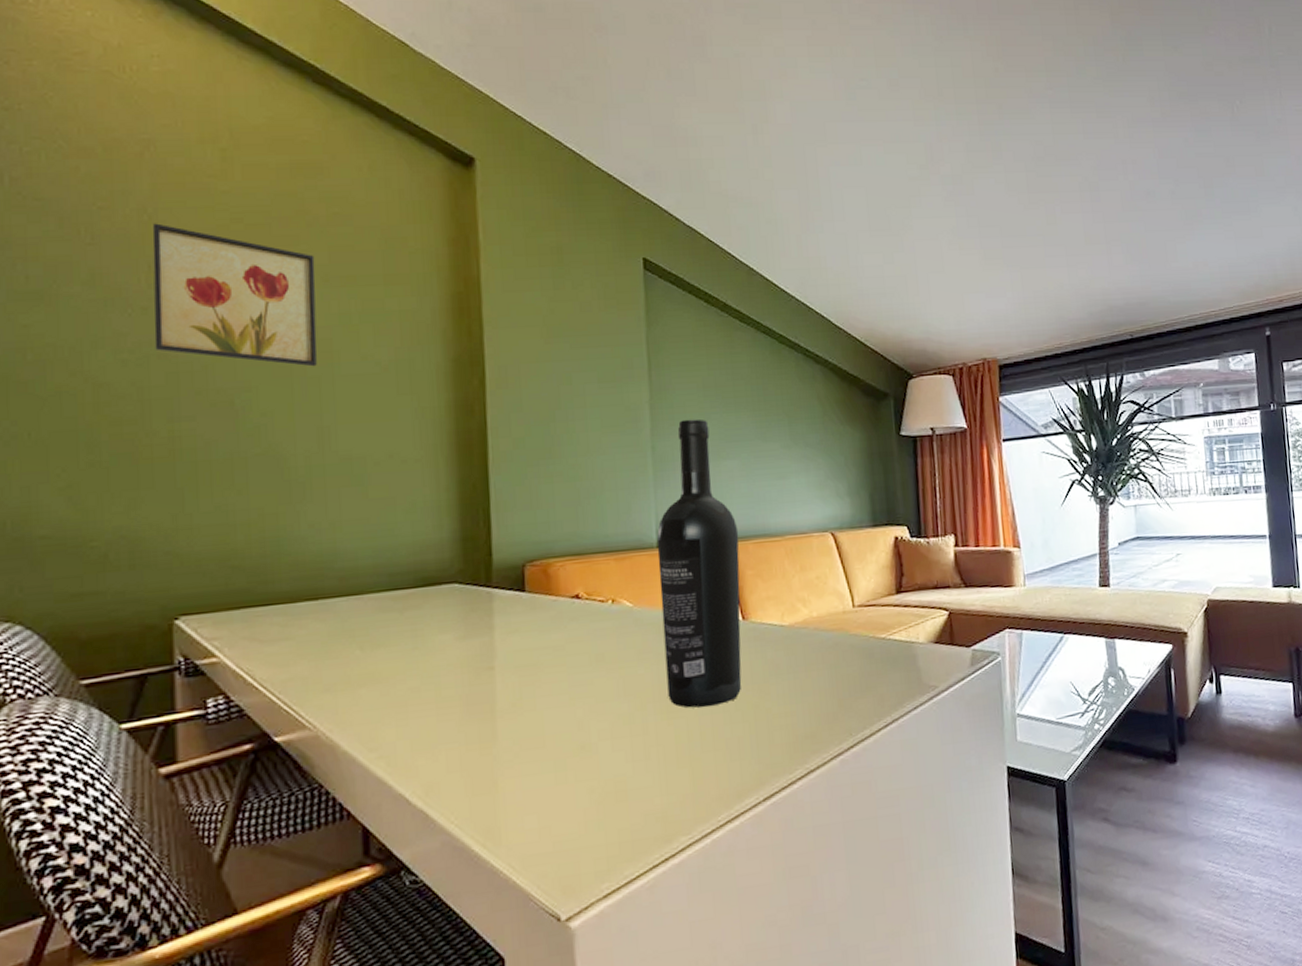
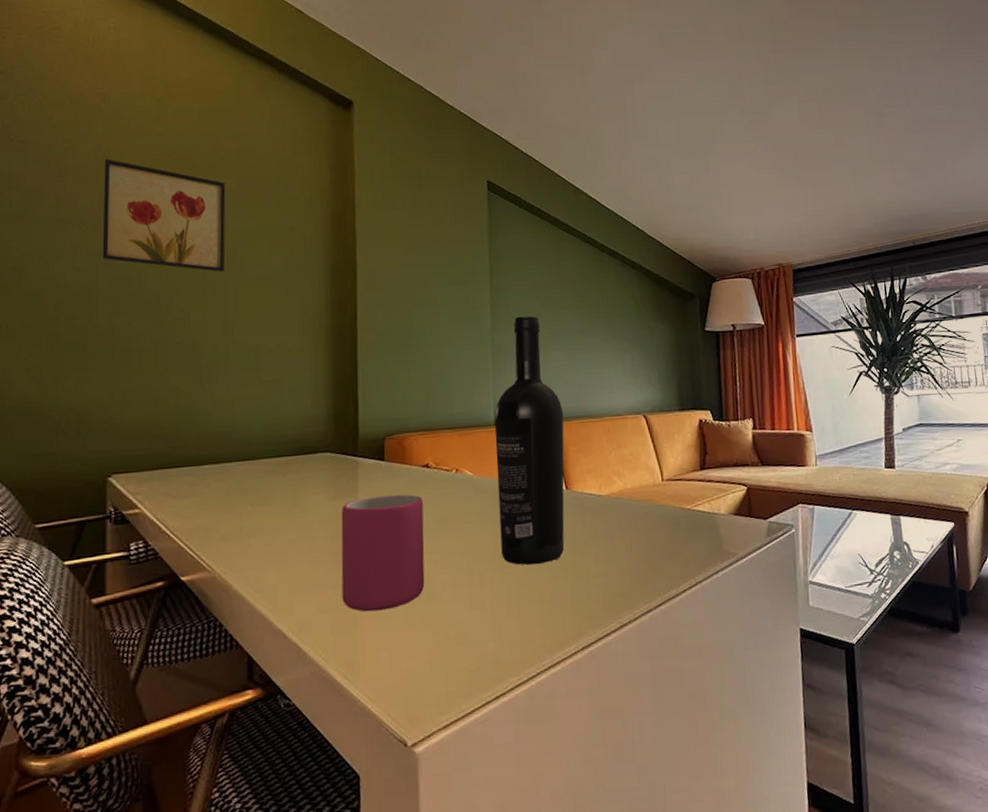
mug: none [473,630,578,770] -> present [341,494,425,612]

